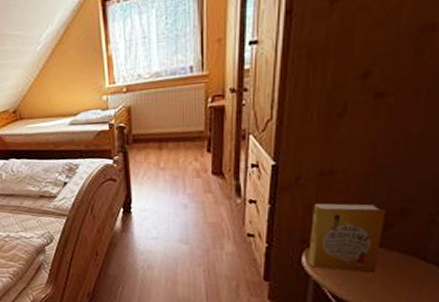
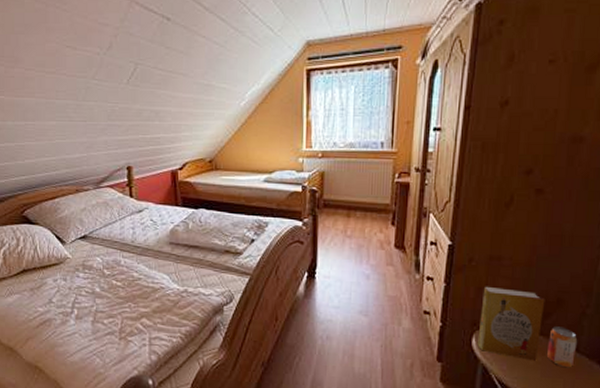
beverage can: none [388,237,425,278] -> present [547,326,578,368]

